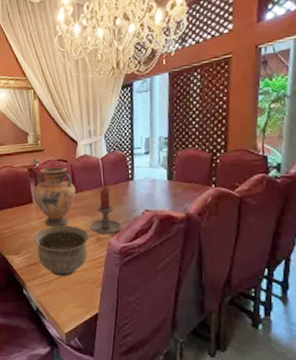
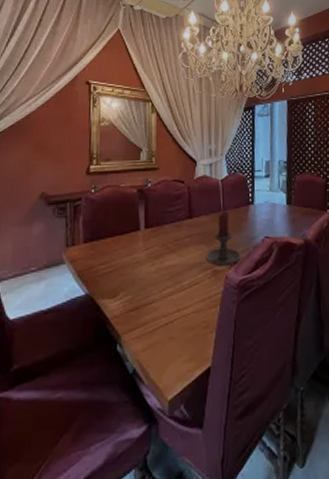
vase: present [33,167,76,228] -> none [142,188,192,260]
bowl: present [33,225,90,277] -> none [137,256,206,323]

